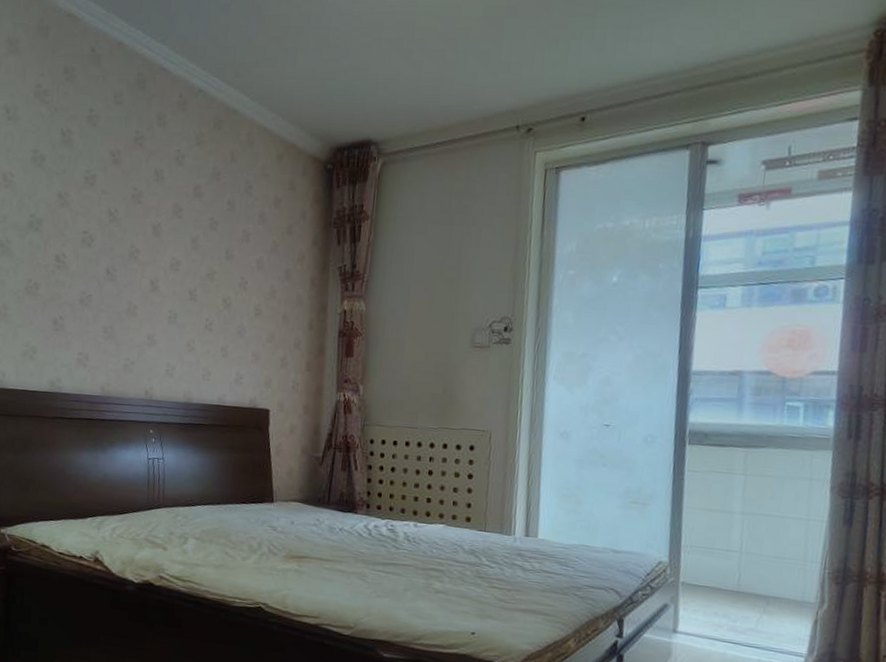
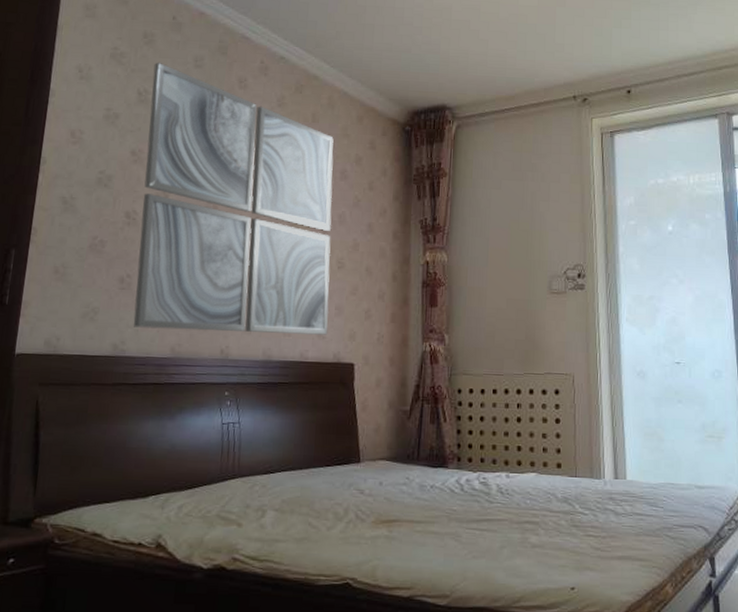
wall art: none [67,99,253,381] -> present [133,62,334,335]

